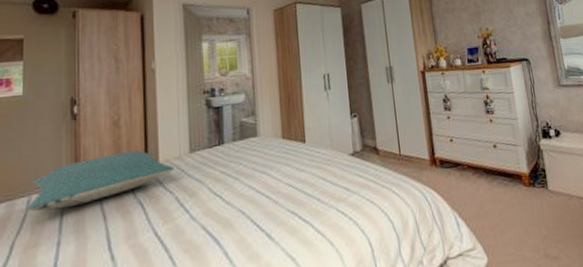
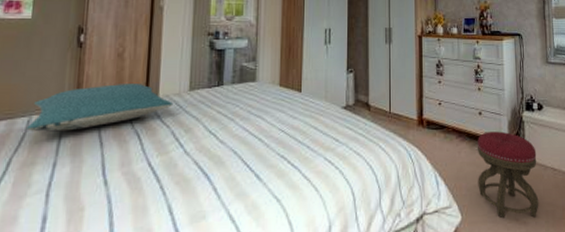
stool: none [495,163,569,255] -> present [478,131,539,218]

